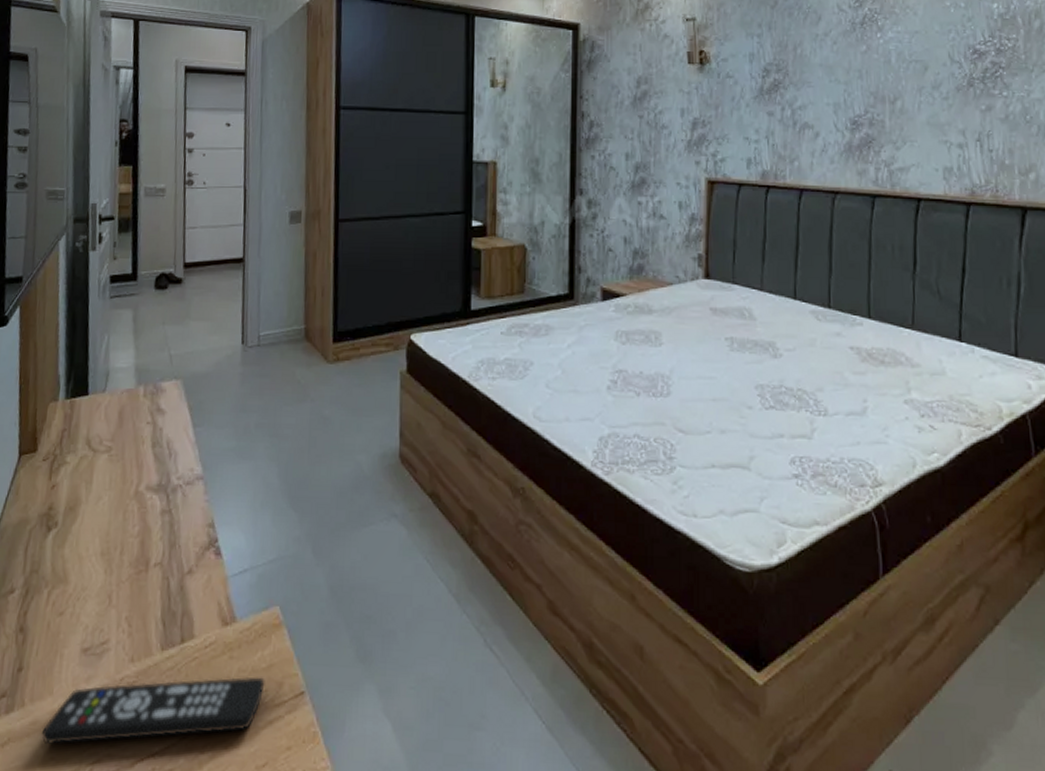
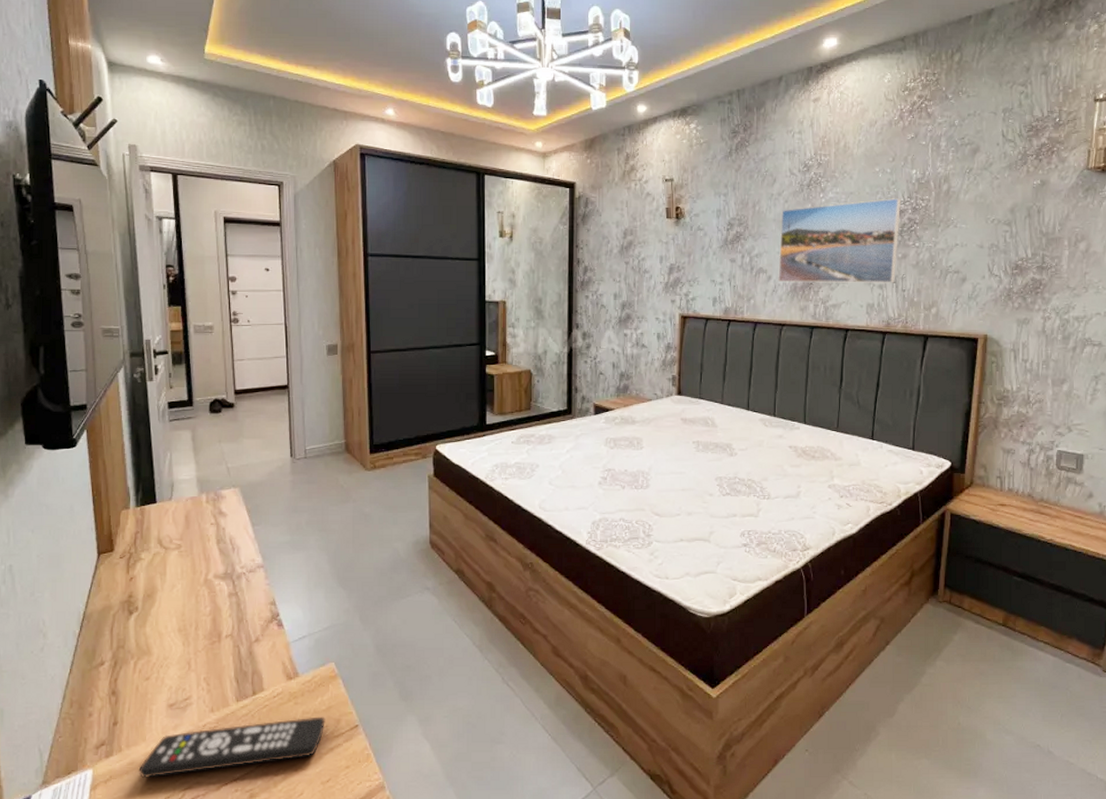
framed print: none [827,38,981,142] -> present [778,198,901,283]

